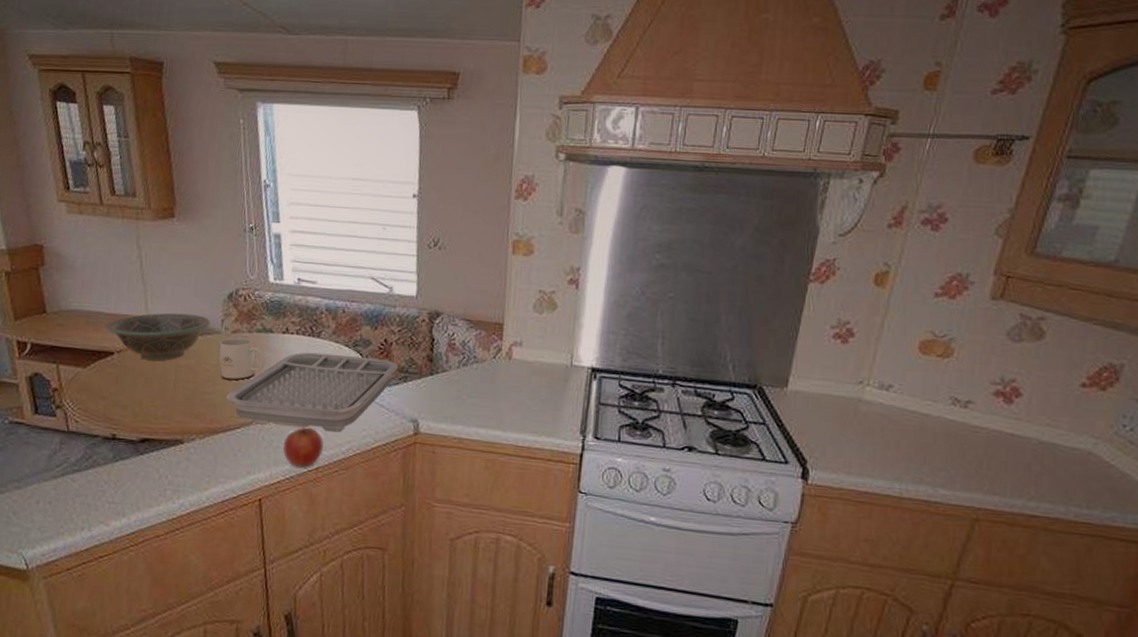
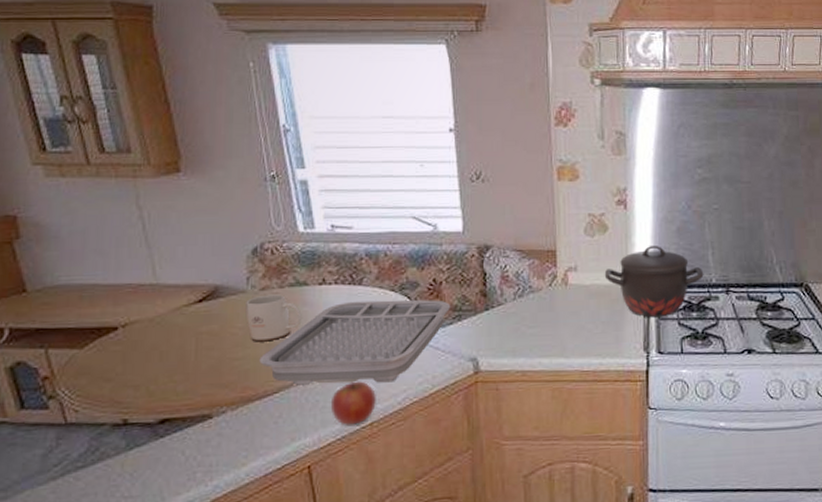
decorative bowl: present [104,313,211,361] -> none [103,275,235,332]
cooking pot: none [548,328,651,403] -> present [604,245,704,318]

